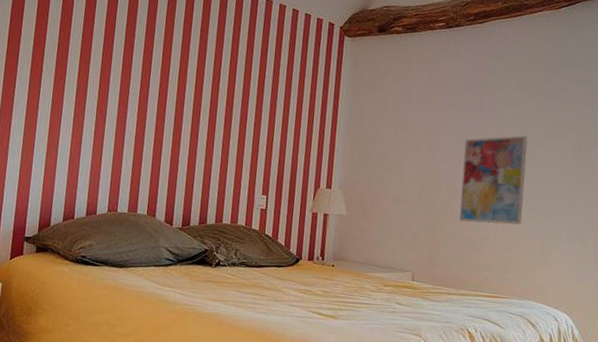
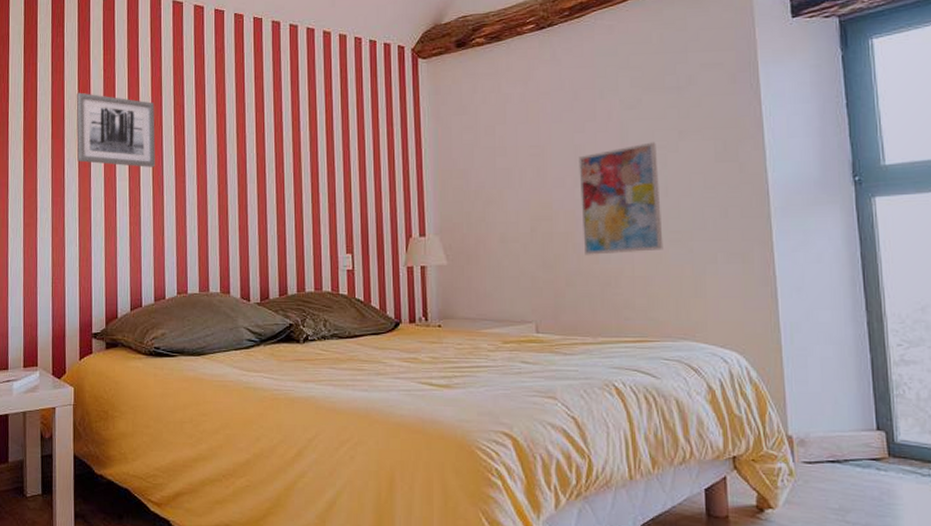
wall art: none [28,17,107,96] -> present [76,92,155,167]

